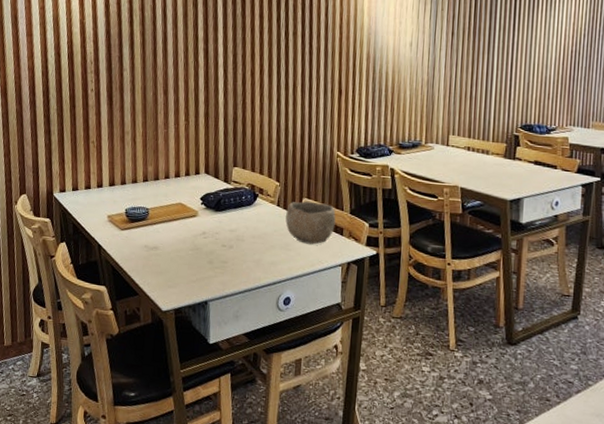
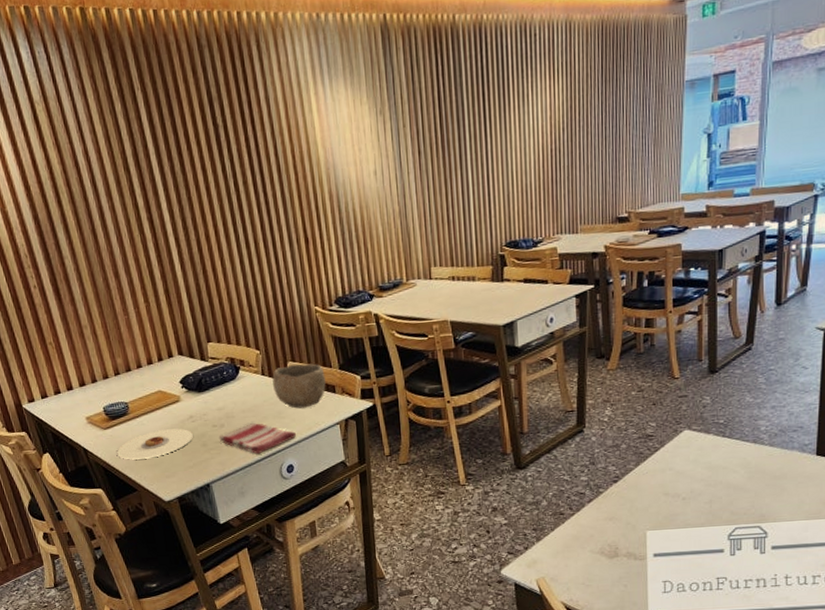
plate: none [128,240,203,266] -> present [117,428,194,460]
dish towel: none [226,250,298,281] -> present [220,423,296,455]

